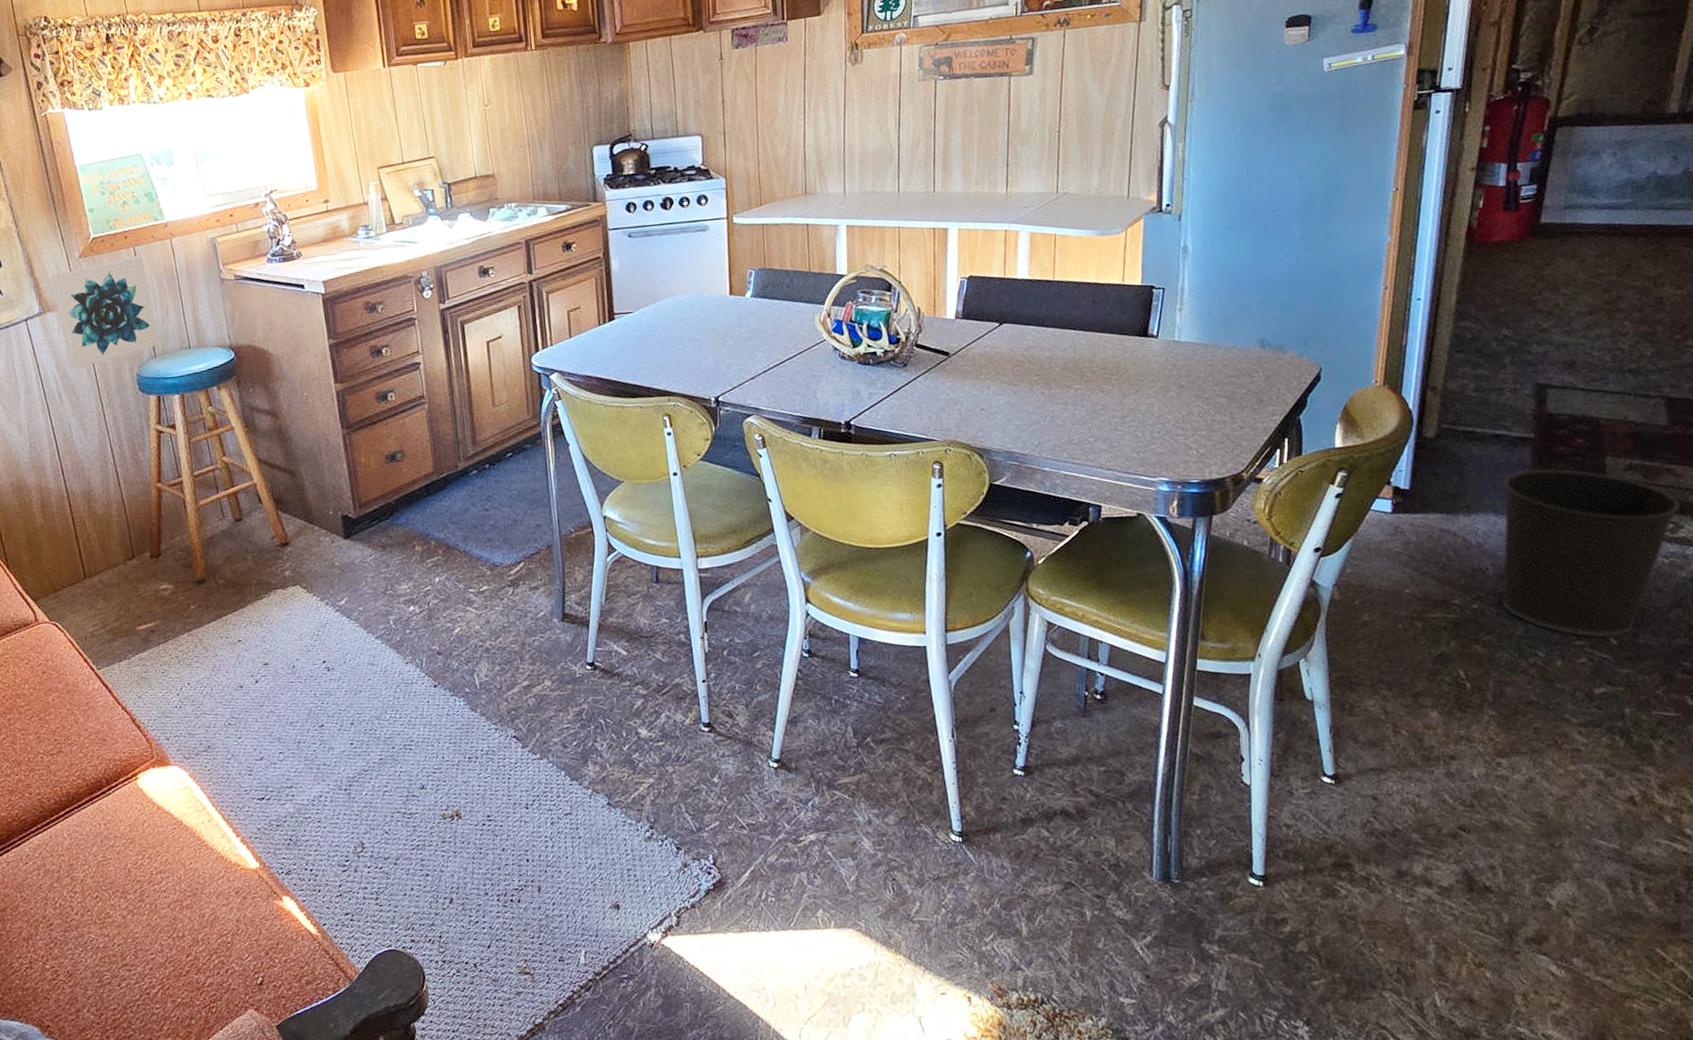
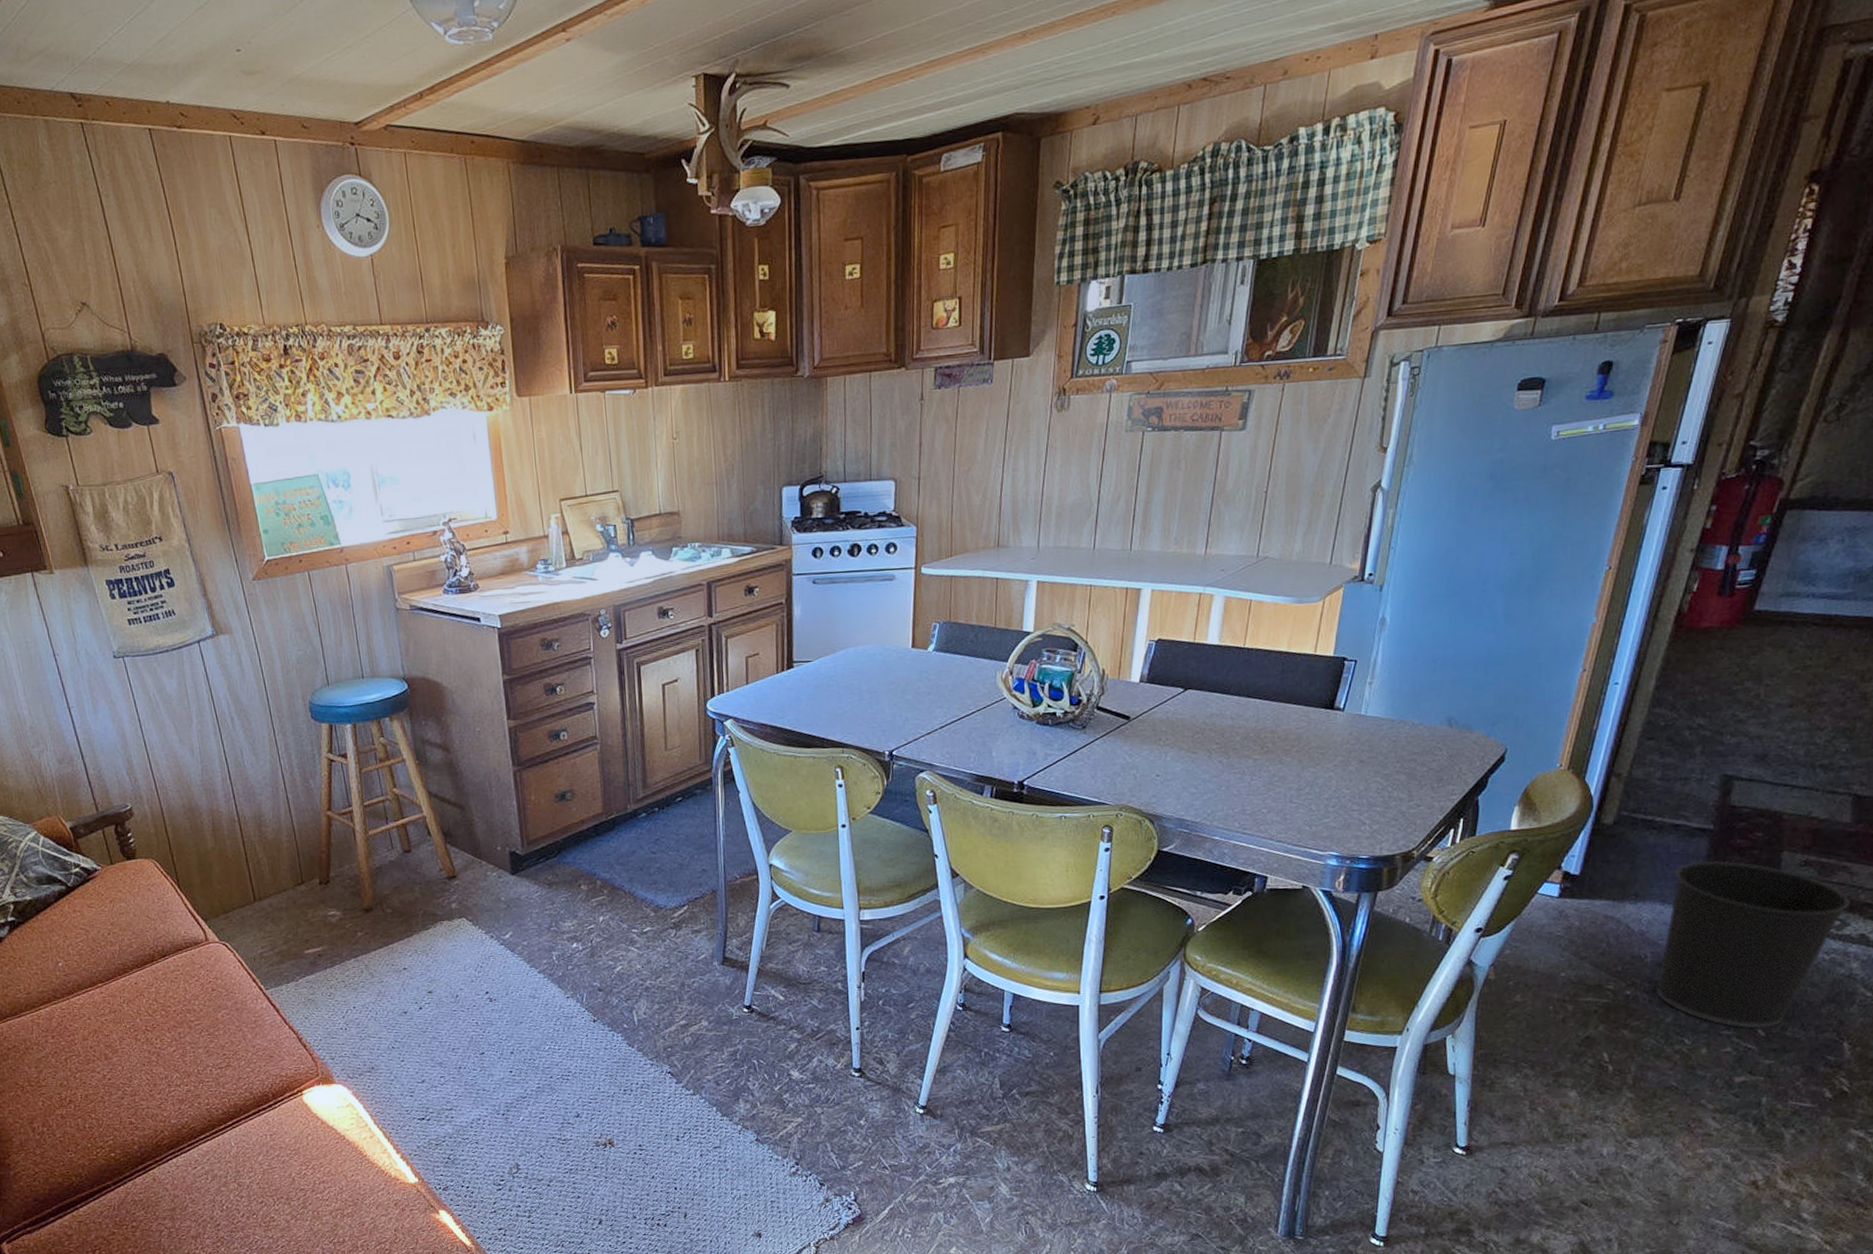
wall art: present [50,256,160,370] -> none [223,581,333,694]

